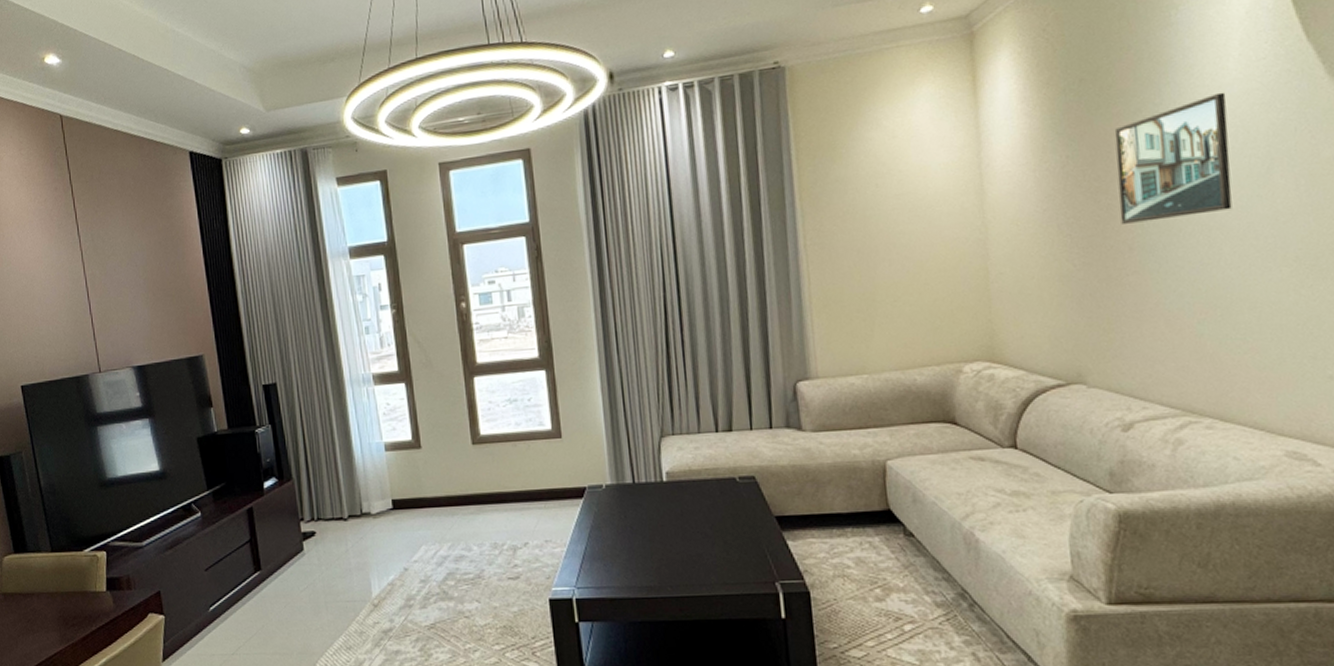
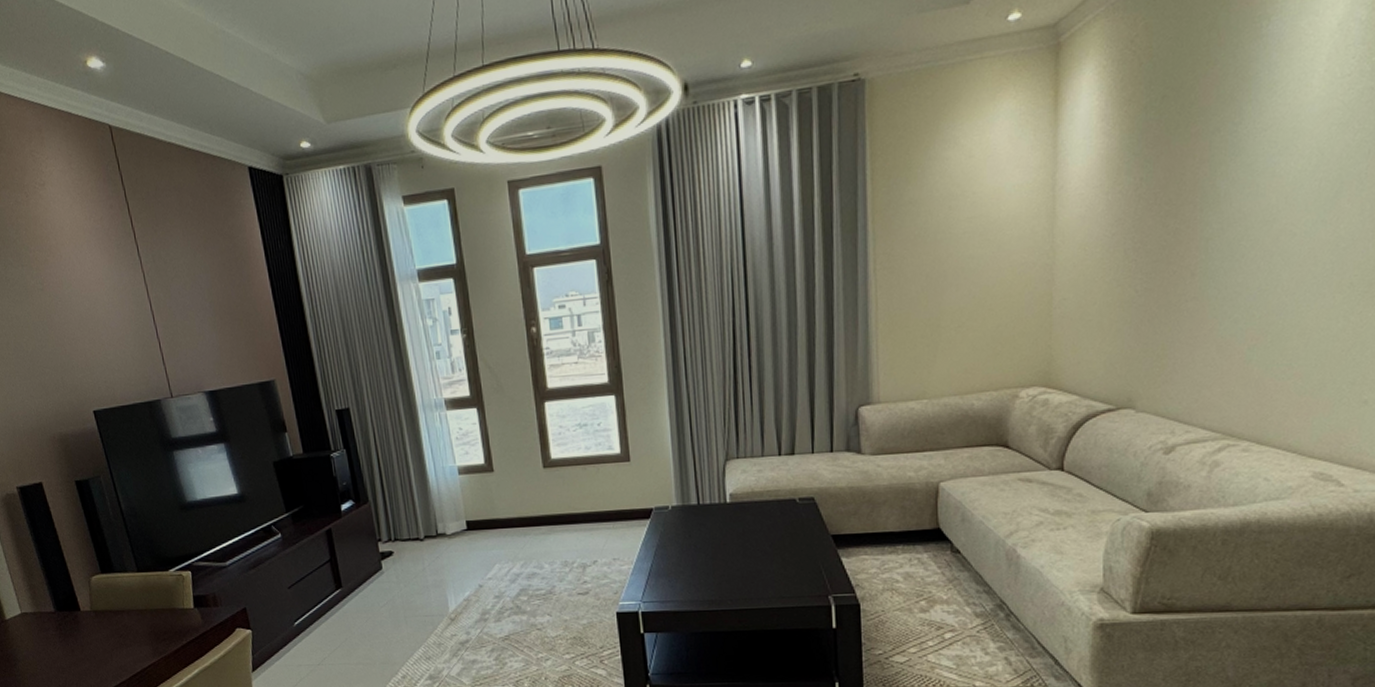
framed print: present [1114,92,1232,224] -> none [1186,111,1306,249]

